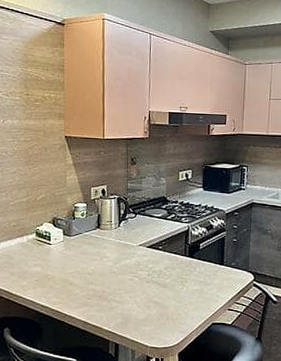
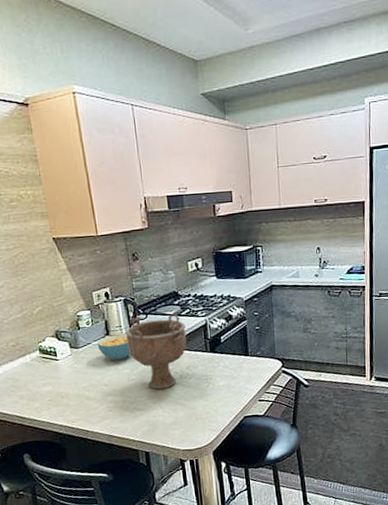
cereal bowl: none [87,228,117,253] -> present [97,334,131,361]
decorative bowl: none [114,214,170,285] -> present [125,311,187,390]

